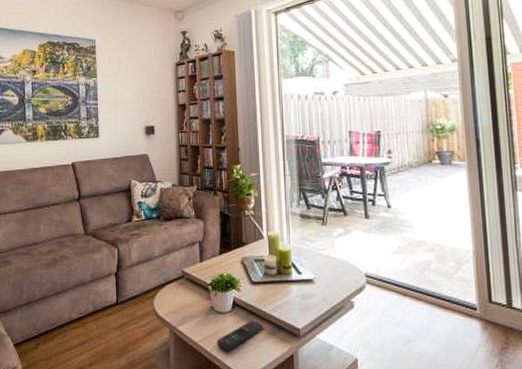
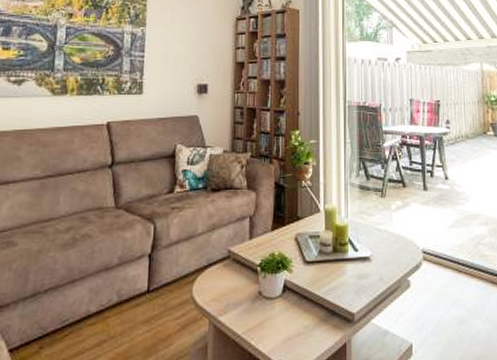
remote control: present [217,321,263,352] -> none [263,306,315,345]

